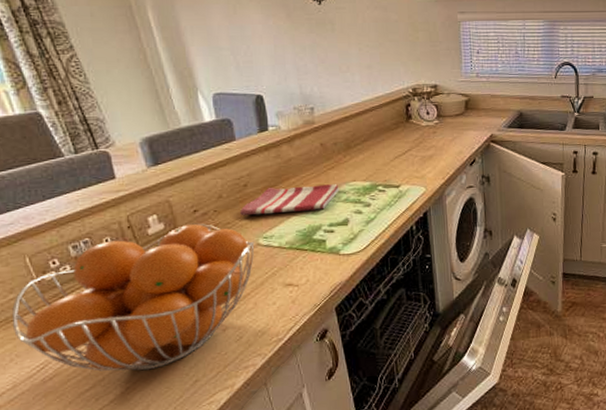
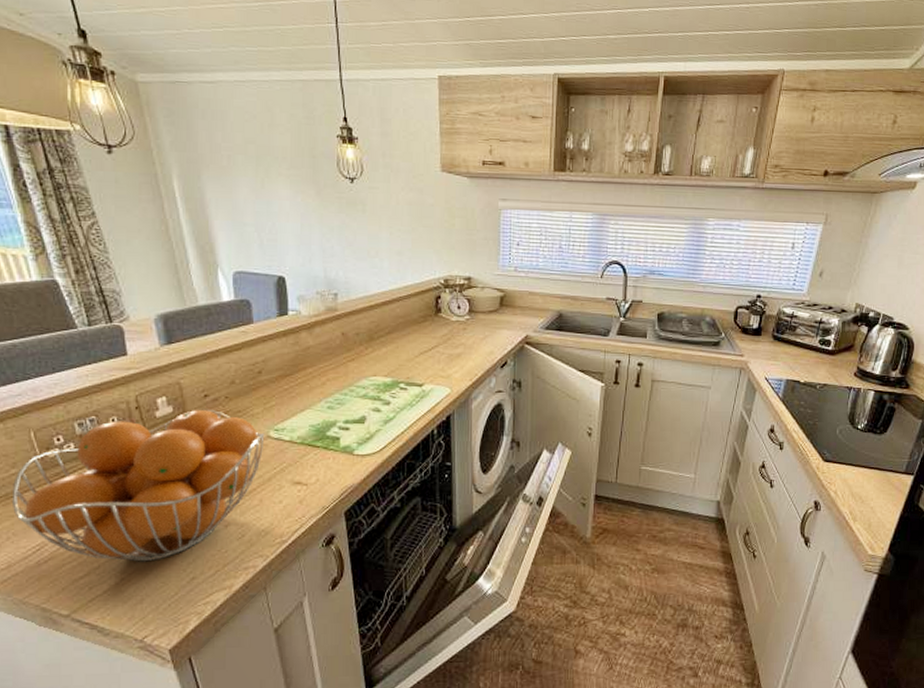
dish towel: present [240,184,339,216] -> none [252,377,358,405]

